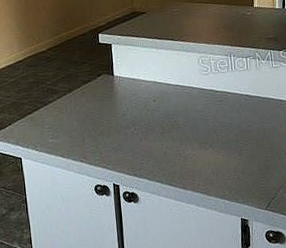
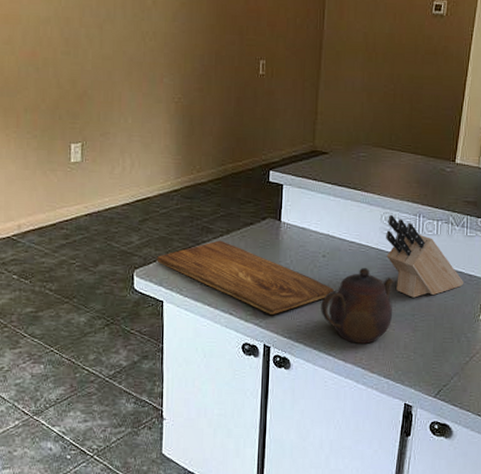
cutting board: none [11,98,167,157] -> present [157,240,334,314]
teapot: none [157,105,220,172] -> present [321,267,394,344]
knife block: none [204,57,277,126] -> present [386,214,464,298]

